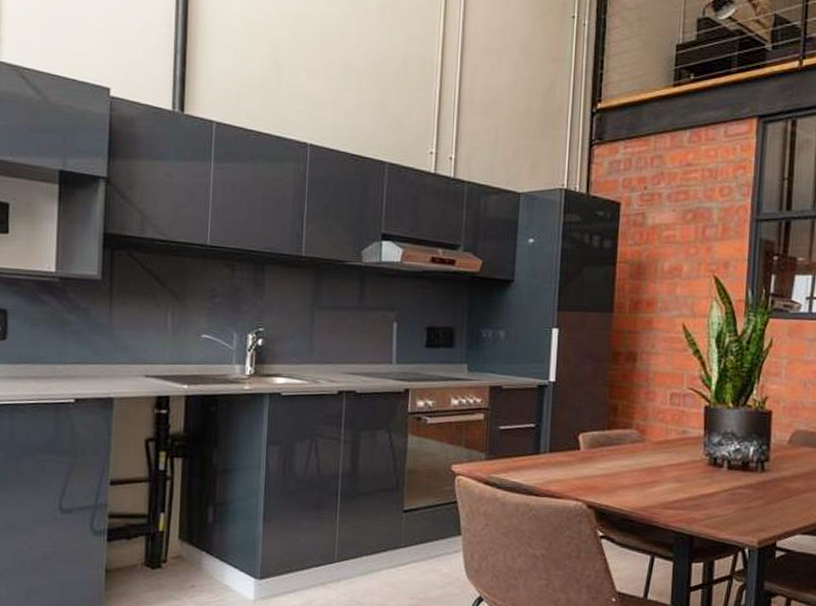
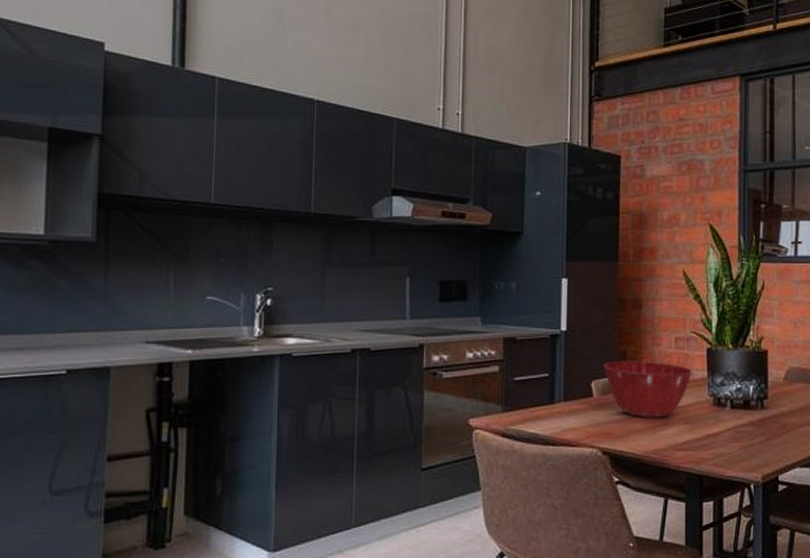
mixing bowl: none [592,414,688,475] -> present [603,361,693,418]

